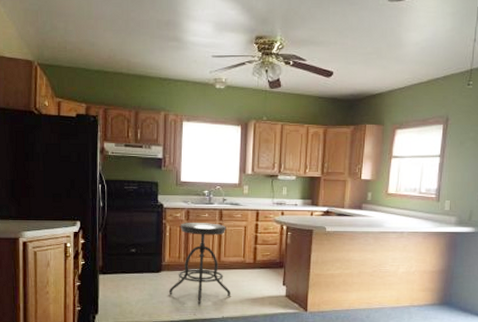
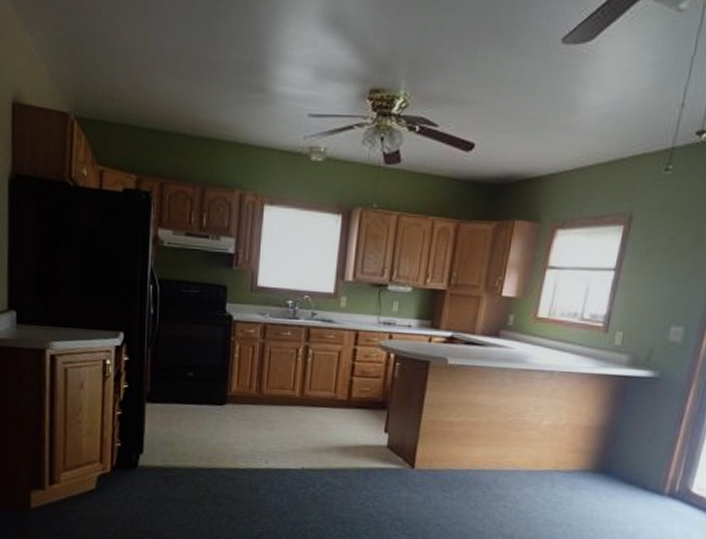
stool: present [169,223,231,304] -> none [235,342,315,450]

